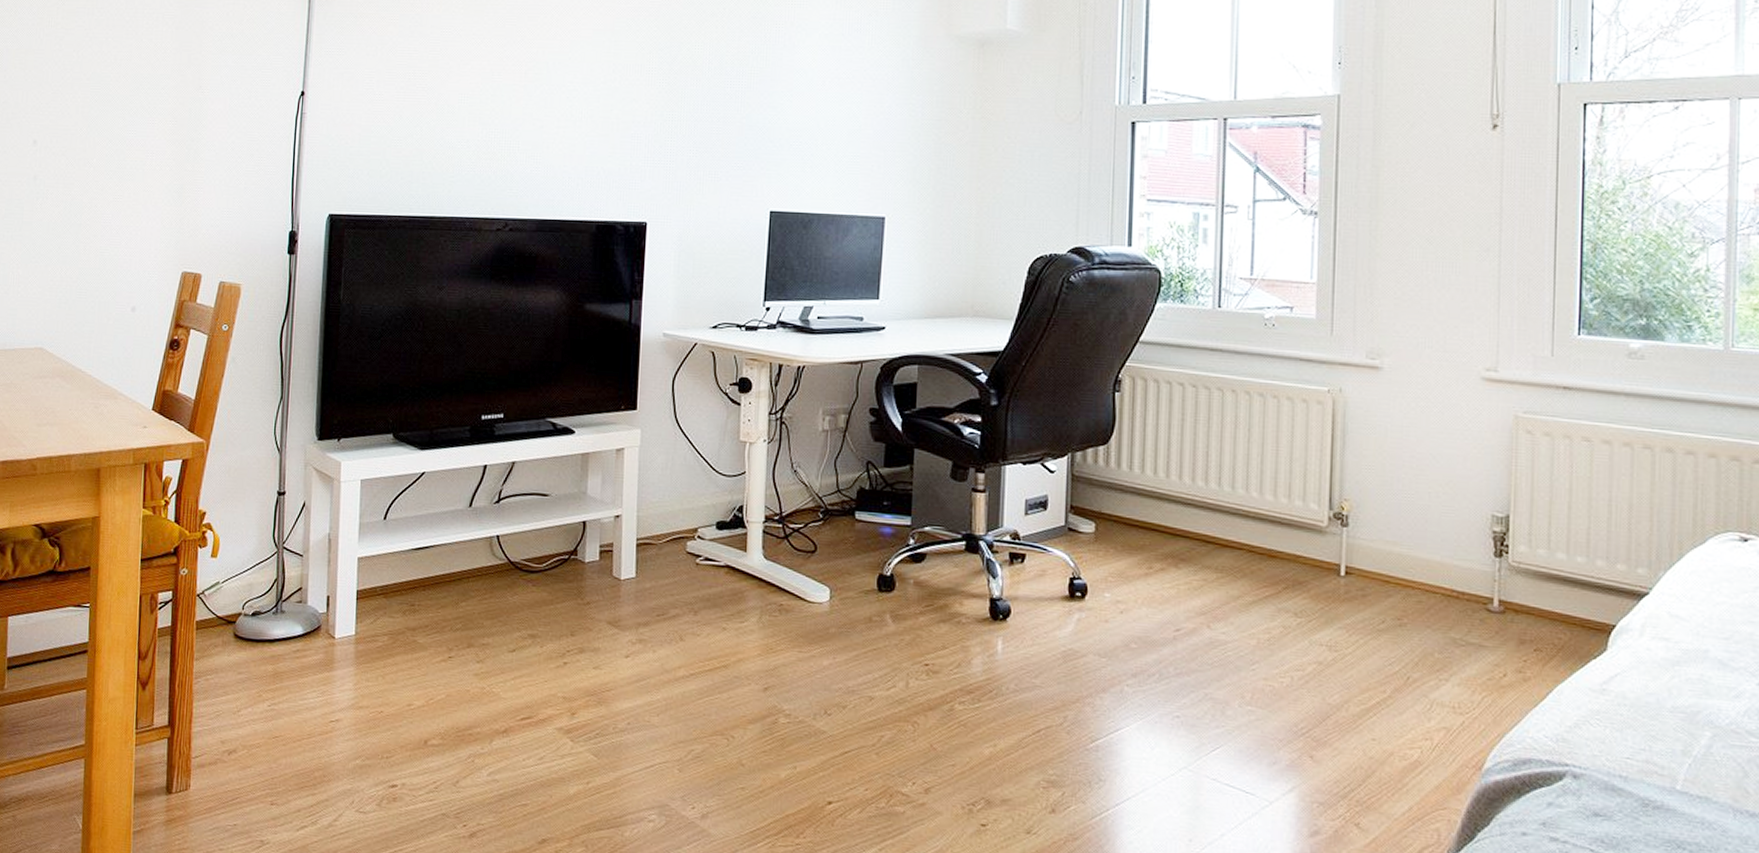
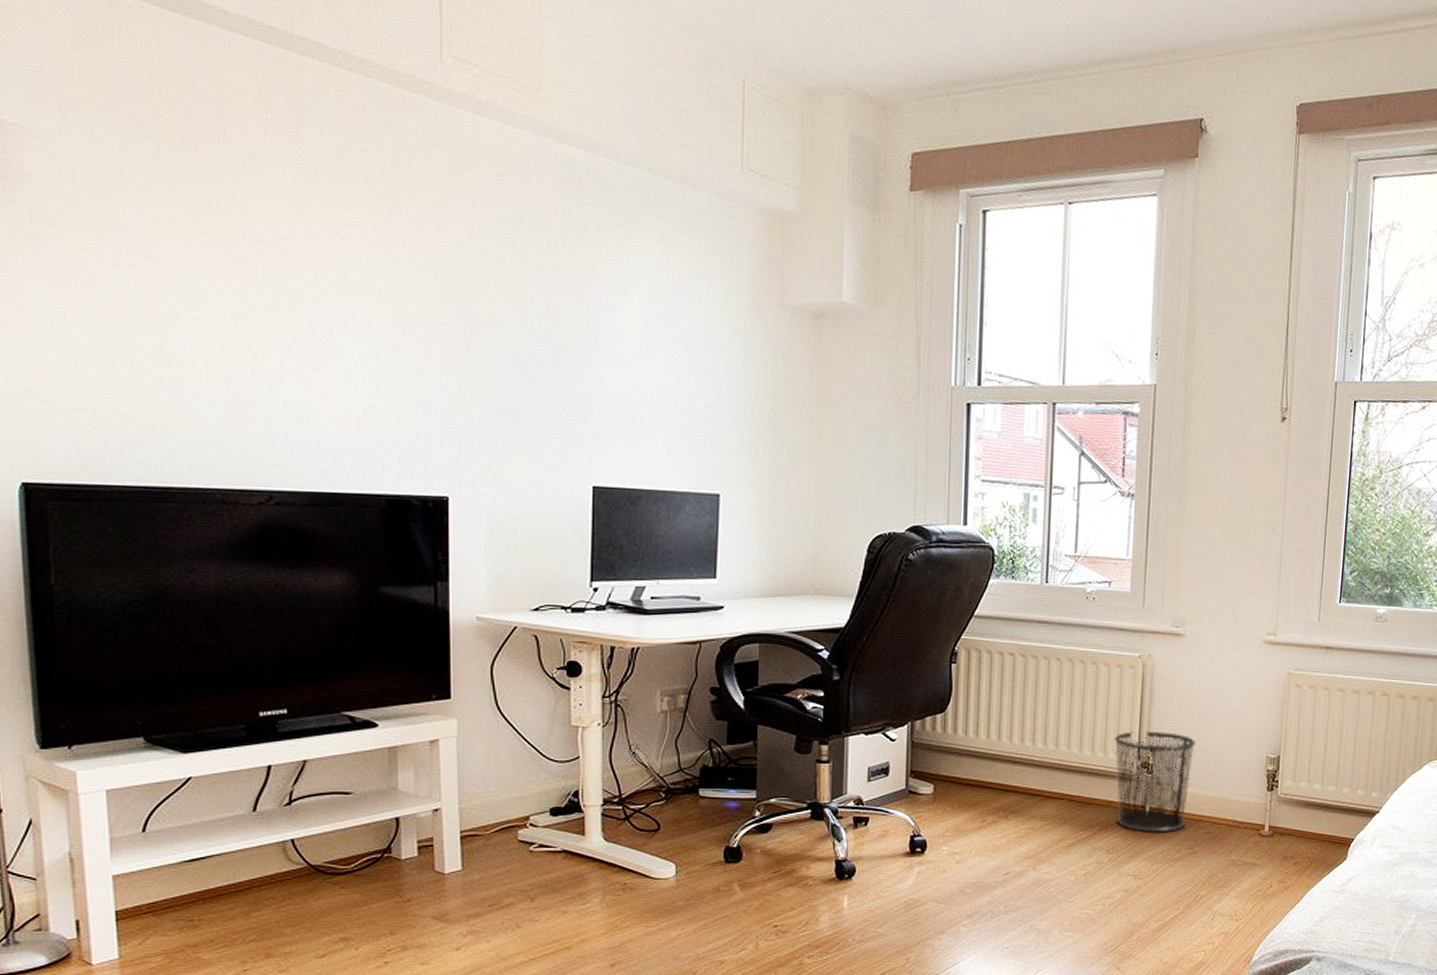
waste bin: none [1300,476,1400,598] -> present [1114,731,1195,833]

